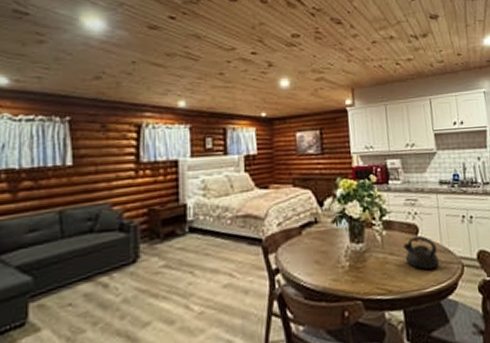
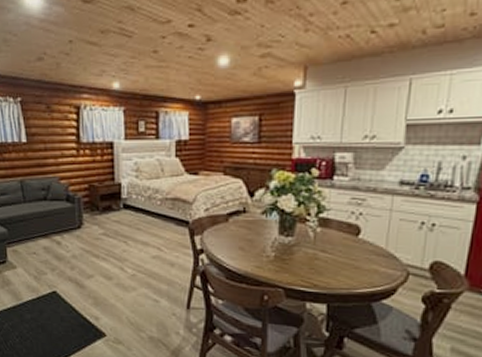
teapot: present [403,235,439,270] -> none [339,237,380,273]

